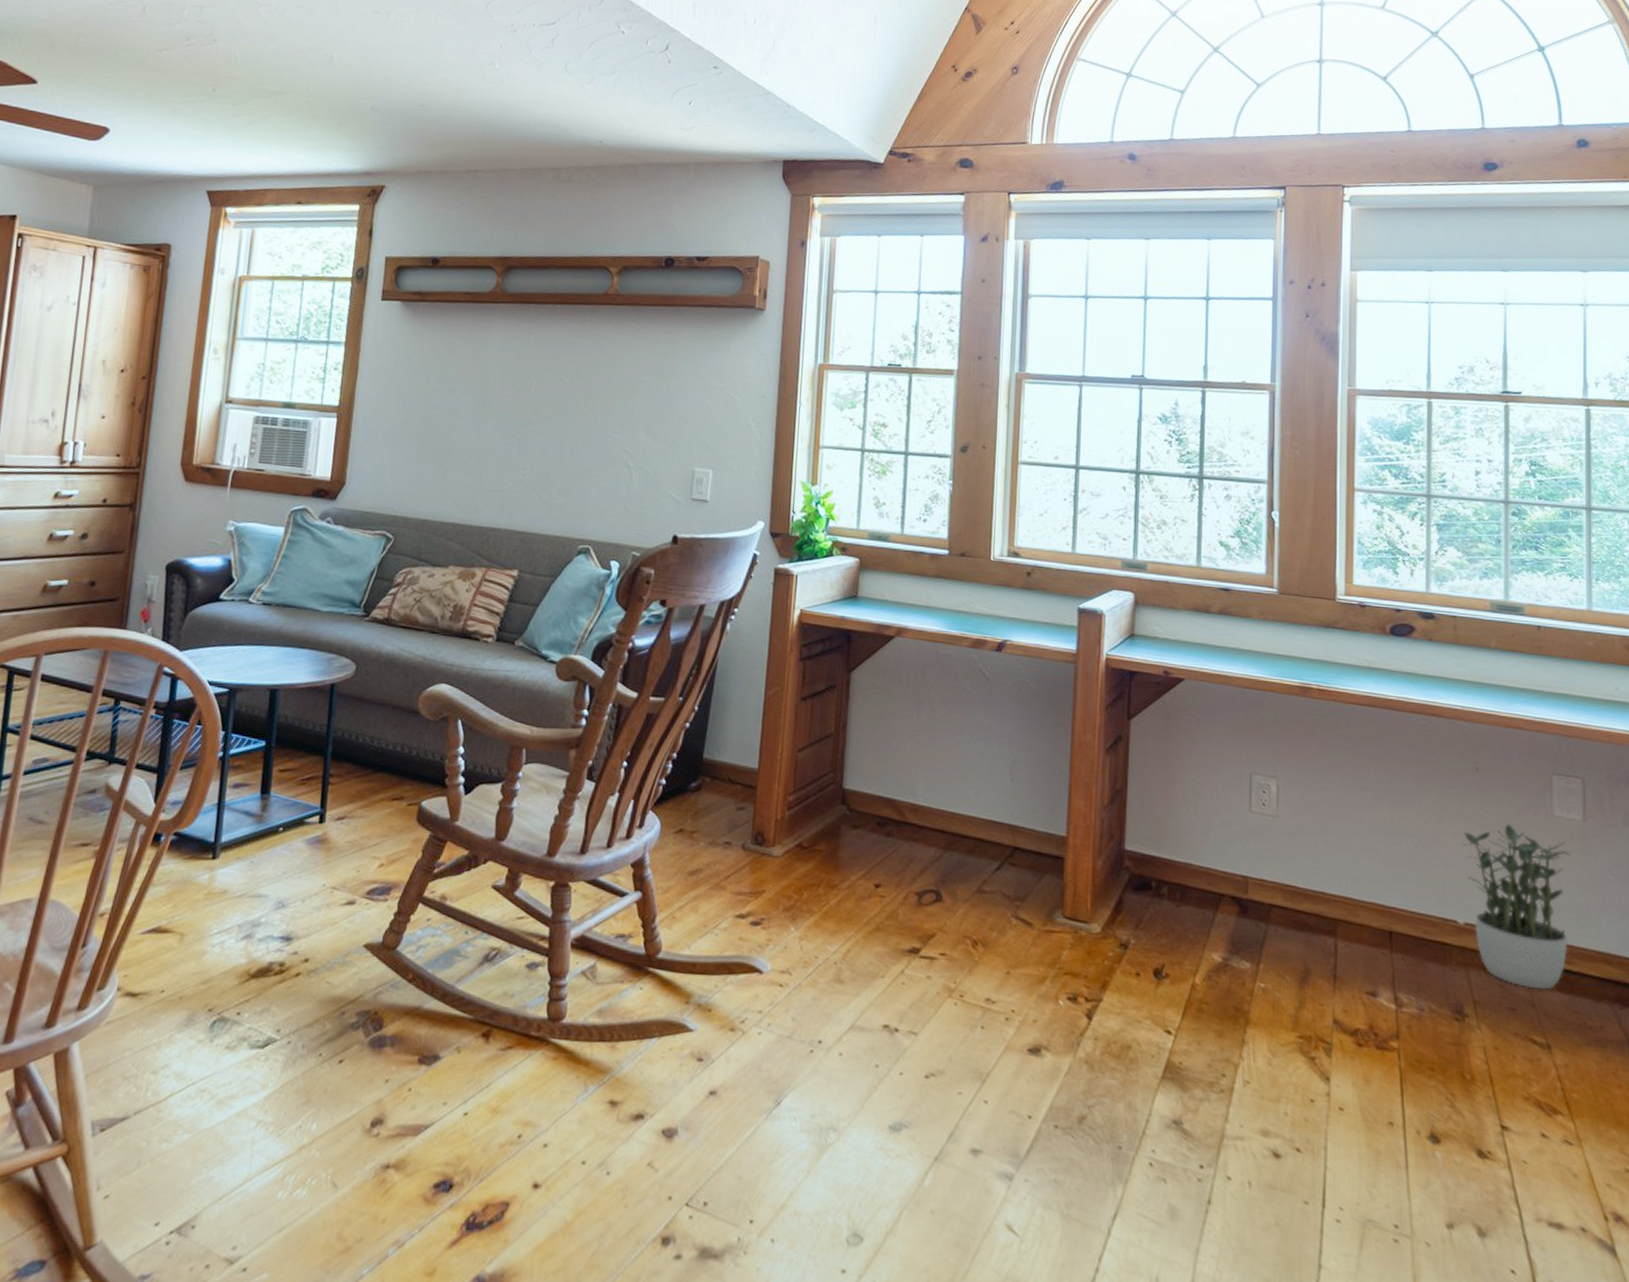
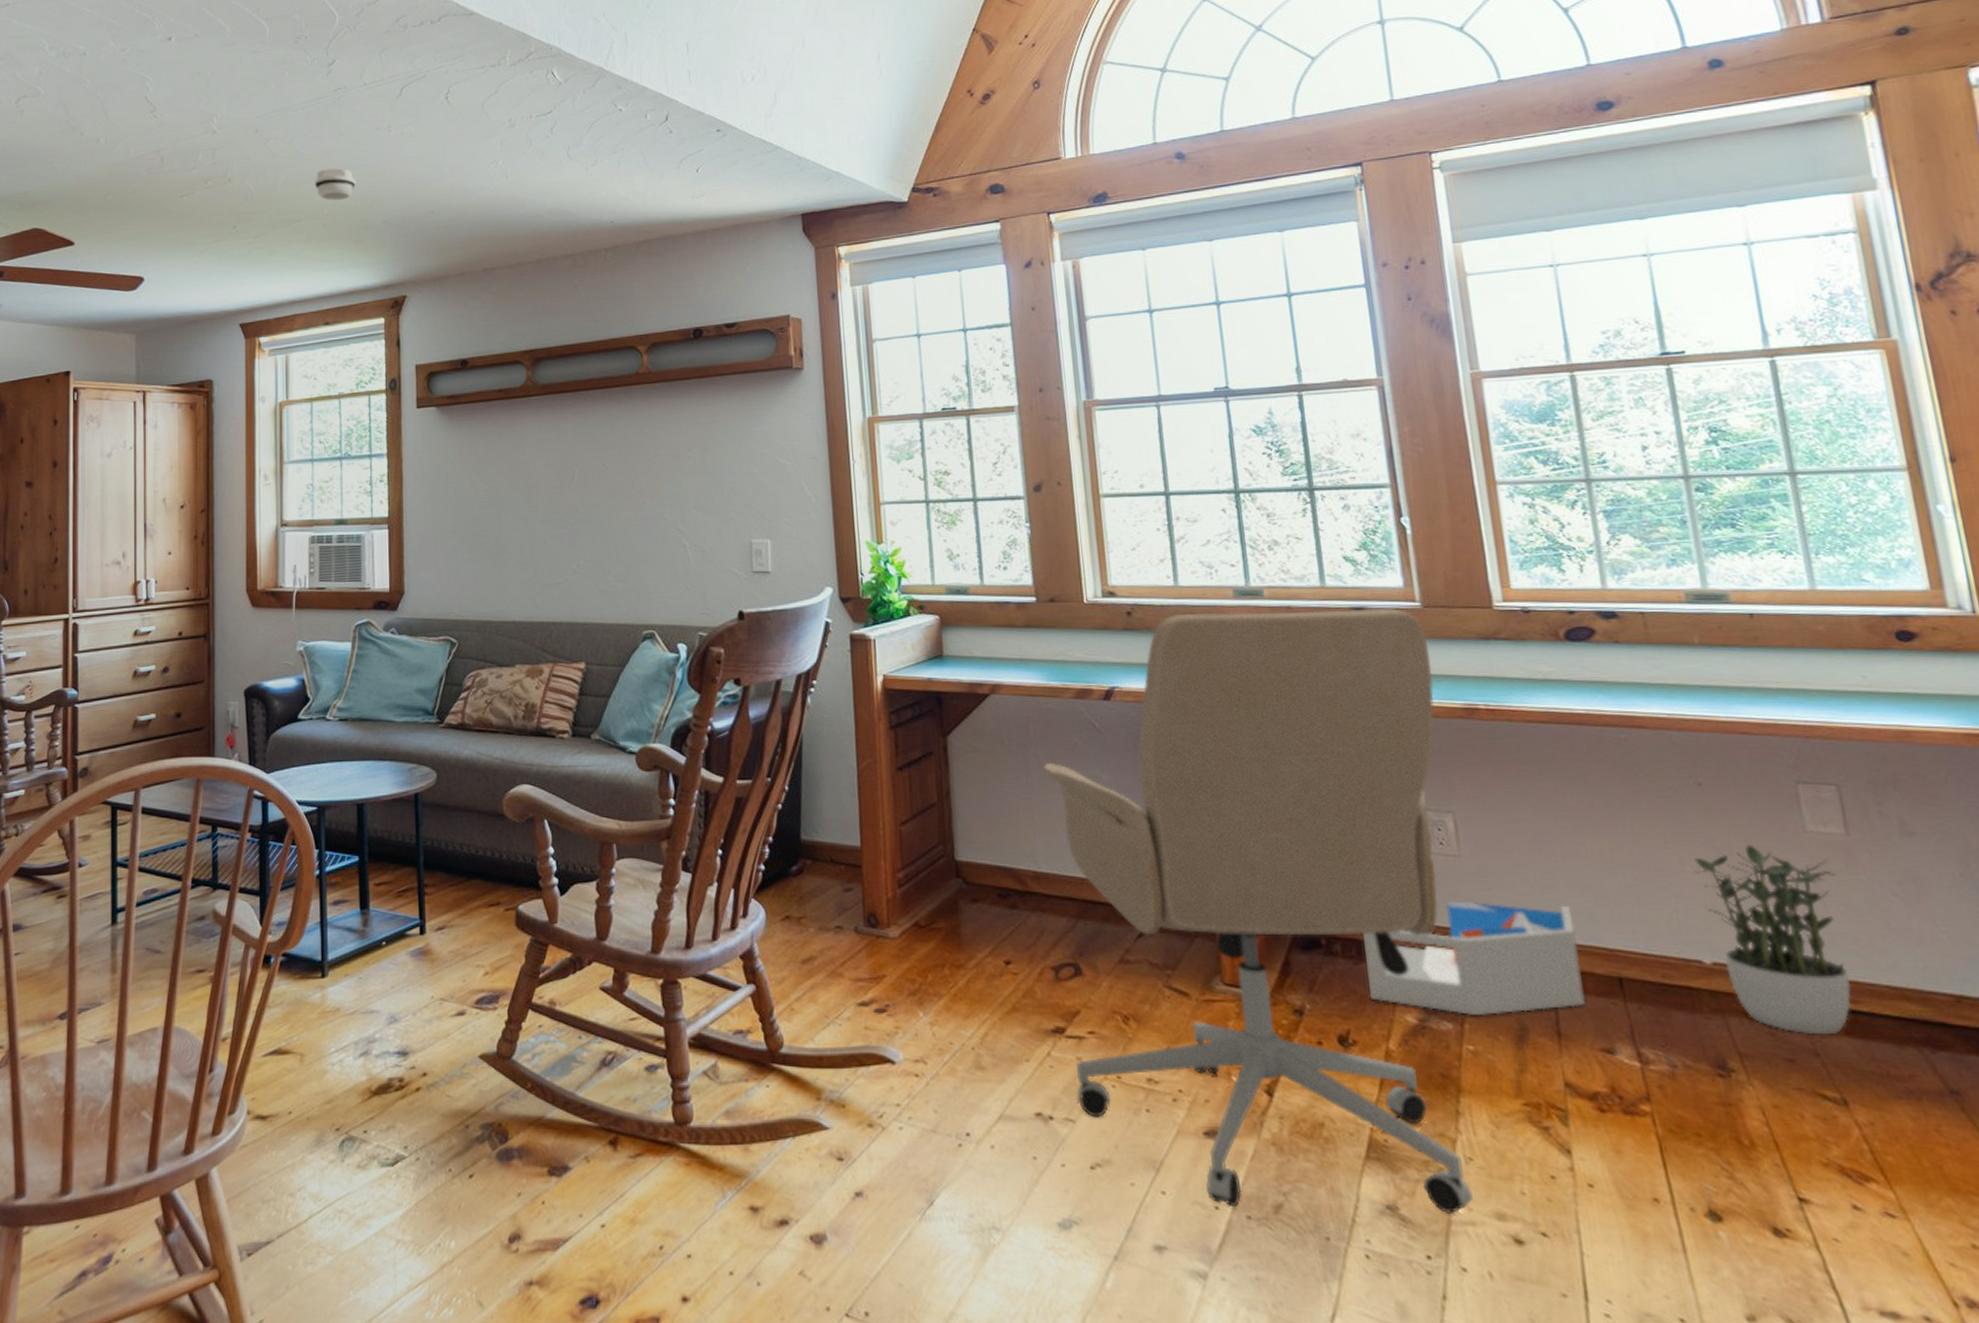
smoke detector: none [303,45,347,79] -> present [314,168,356,201]
office chair: none [922,578,1279,1130] -> present [1043,607,1473,1215]
storage bin: none [1186,855,1361,958] -> present [1363,901,1585,1015]

